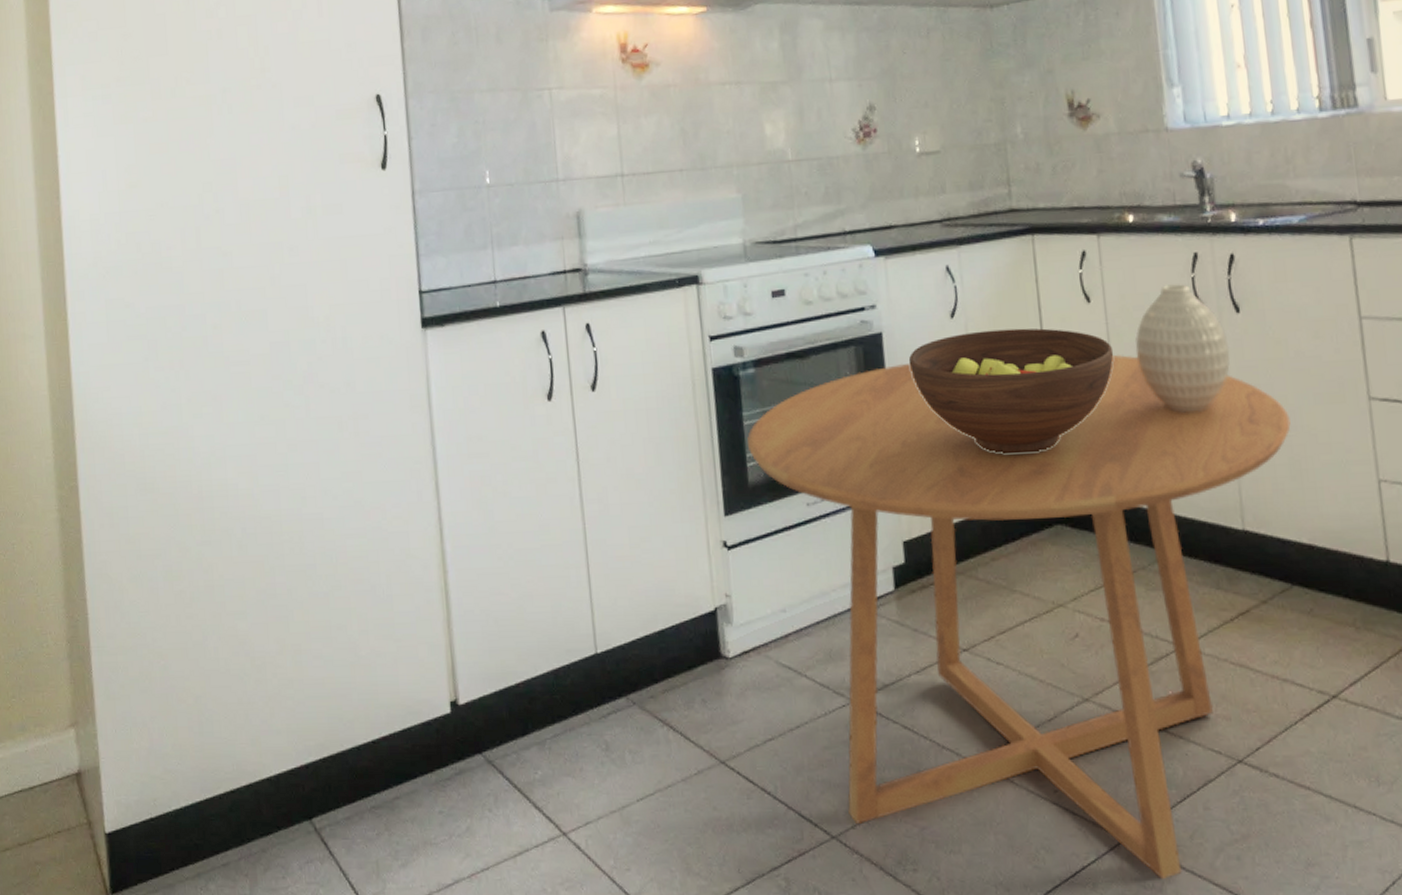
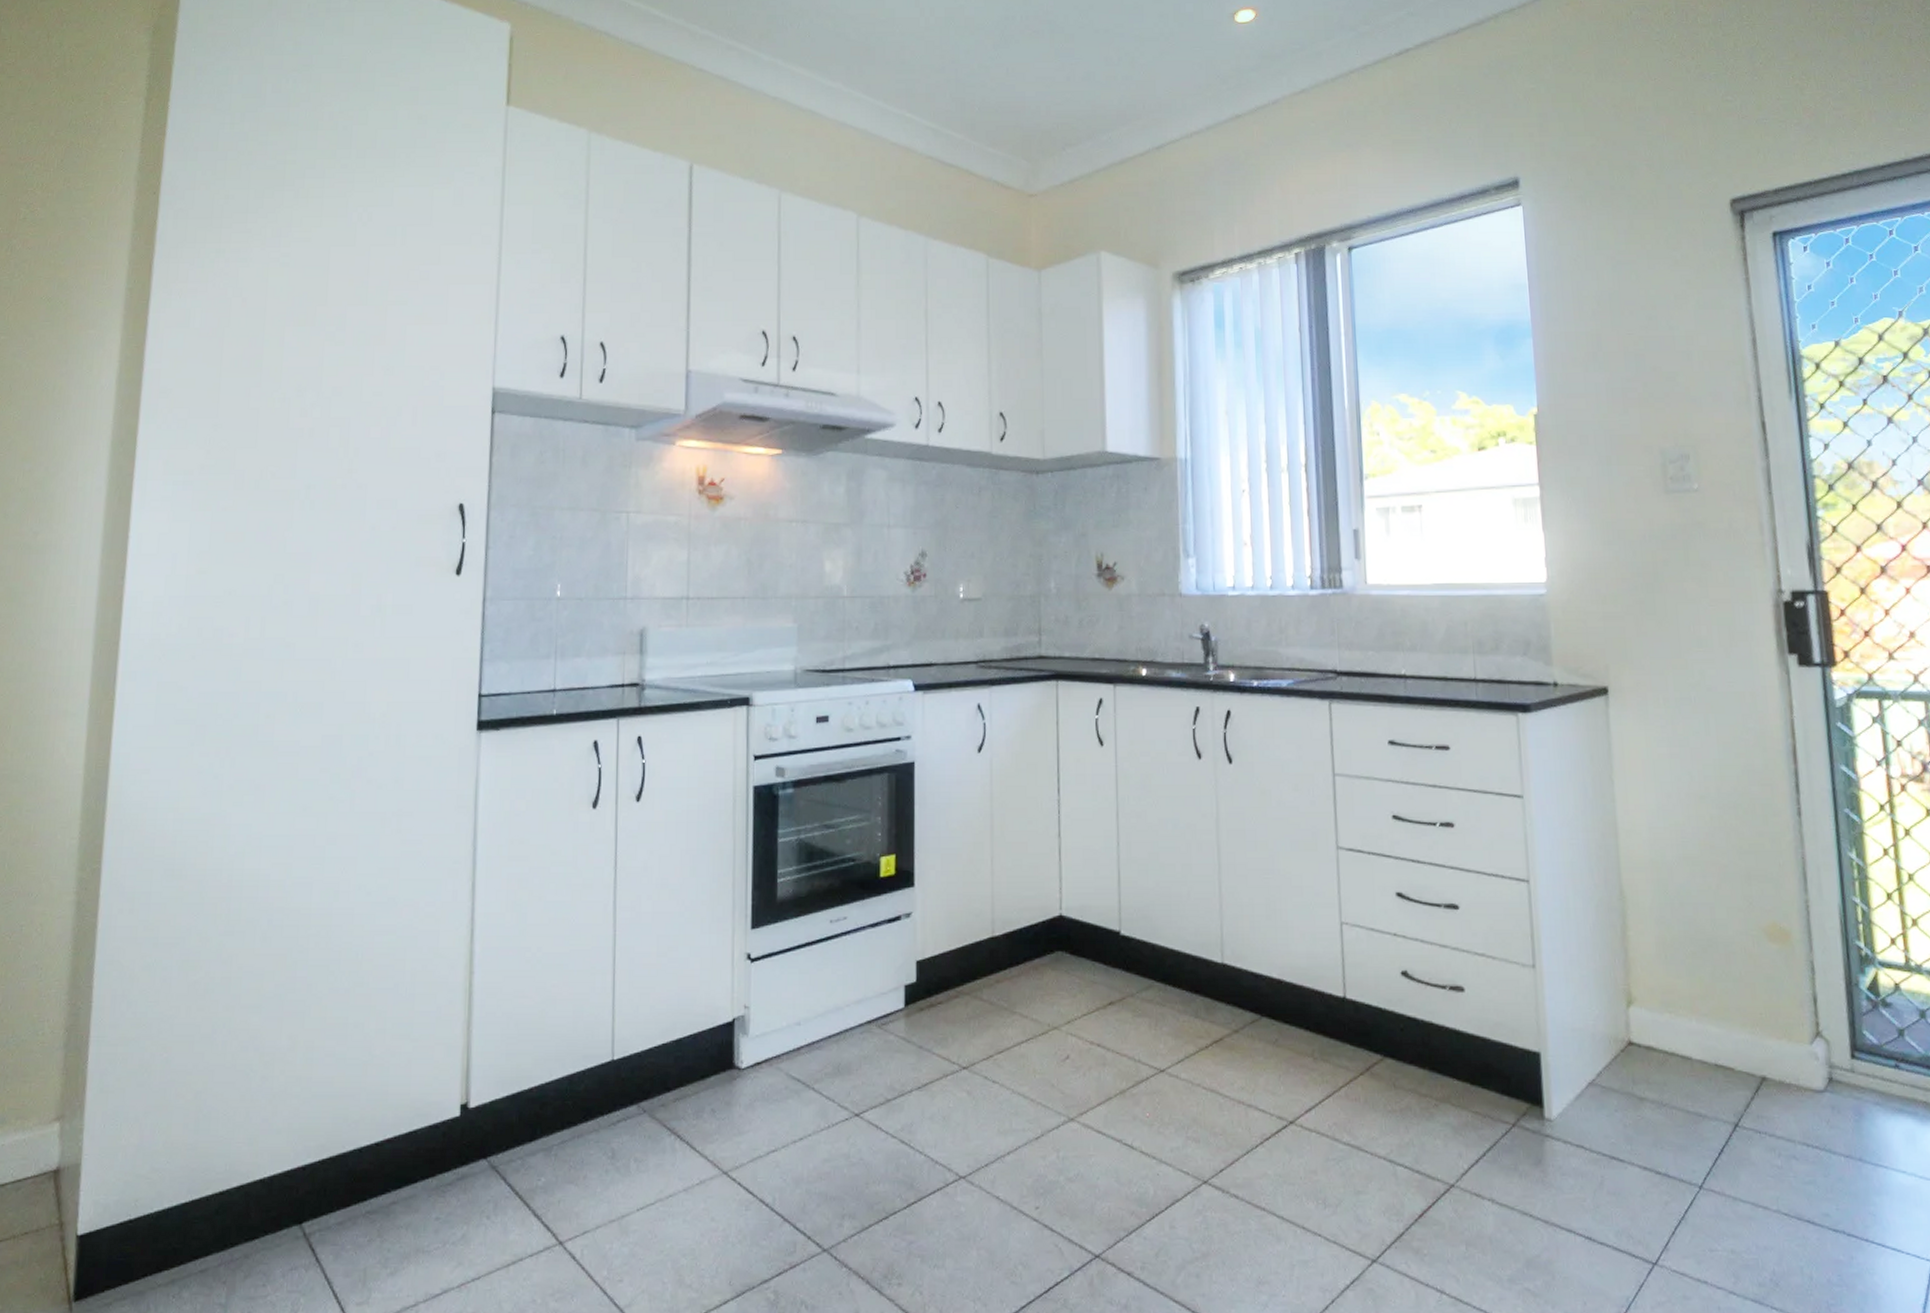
dining table: present [747,354,1291,879] -> none [780,793,1269,1295]
fruit bowl: present [908,328,1114,454] -> none [936,766,1120,883]
vase: present [1135,284,1230,413] -> none [1139,734,1221,852]

